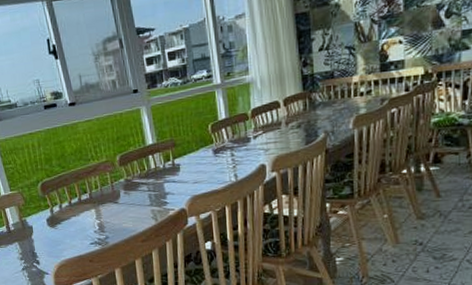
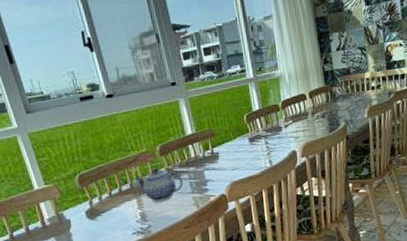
teapot: none [94,178,142,213] -> present [135,168,183,202]

